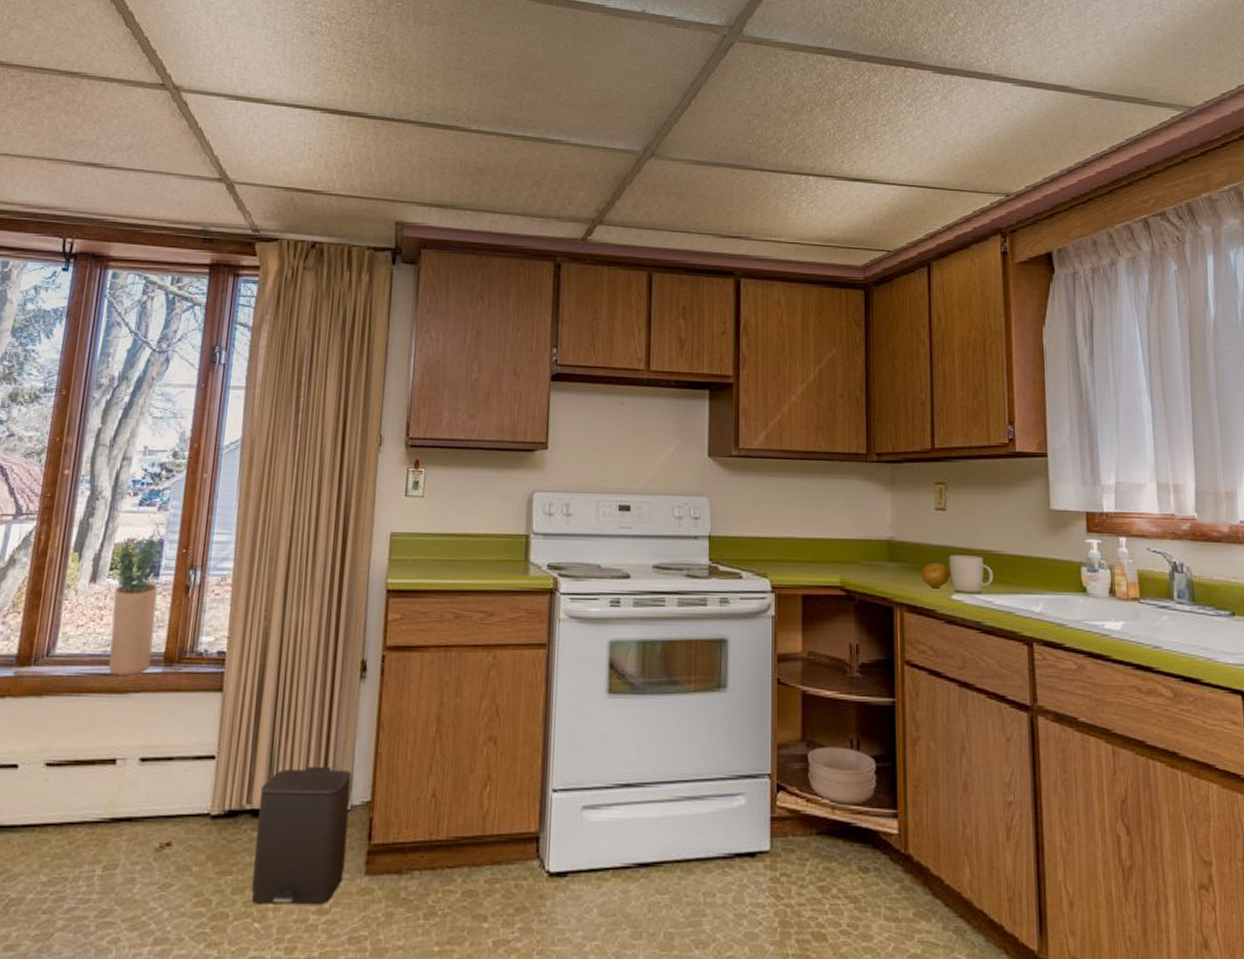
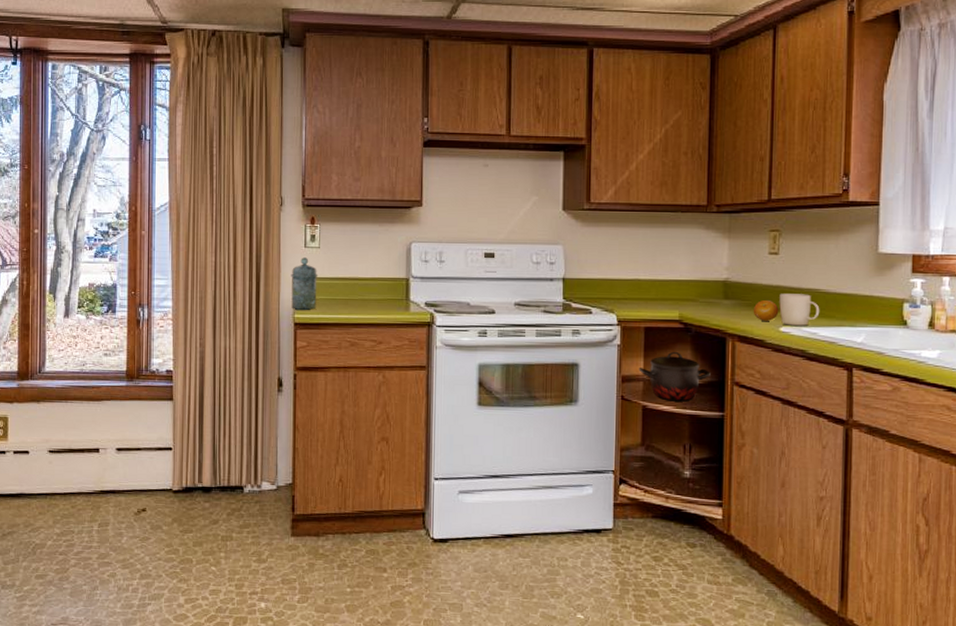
vase: present [108,528,158,677] -> none [83,275,117,389]
pedal bin: present [251,765,352,905] -> none [207,456,276,556]
canister: none [384,508,420,573] -> present [291,257,318,310]
cooking pot: none [796,624,878,686] -> present [638,351,711,402]
bowl: present [808,746,877,806] -> none [646,450,706,497]

